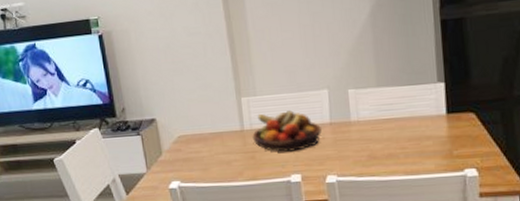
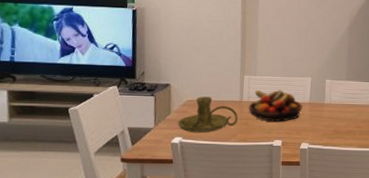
candle holder: none [172,129,243,175] -> present [178,96,239,133]

